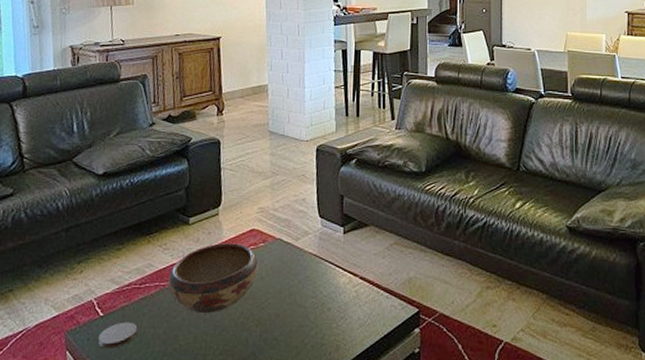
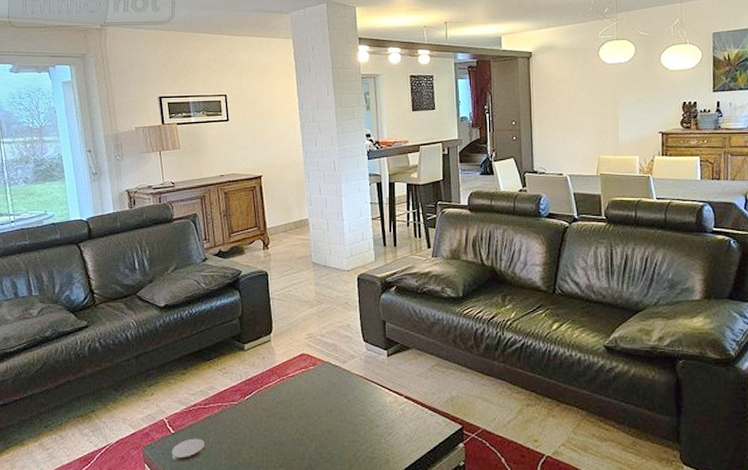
decorative bowl: present [168,243,259,314] -> none [229,367,311,431]

